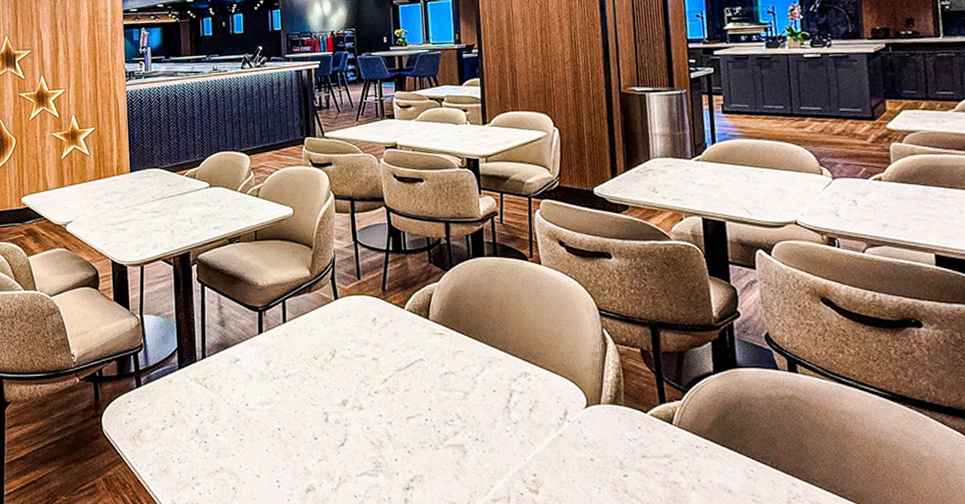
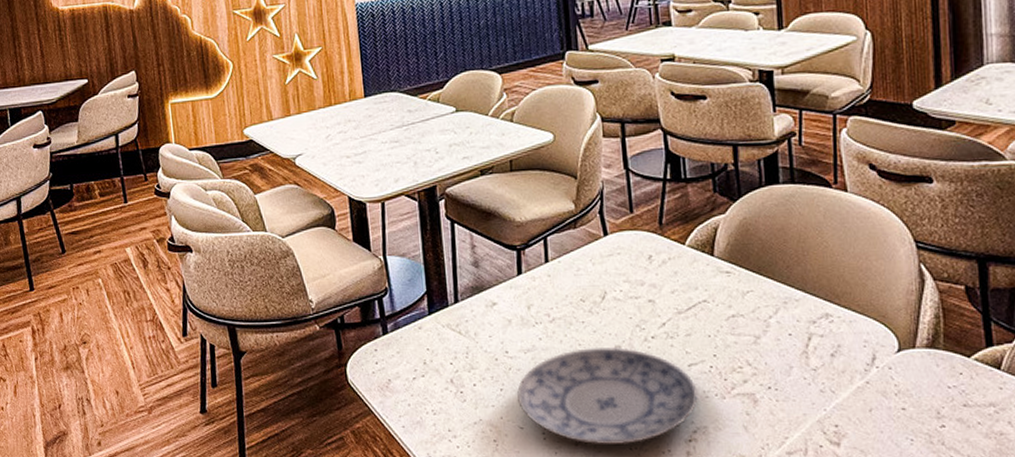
plate: none [254,400,415,492] -> present [516,347,698,444]

